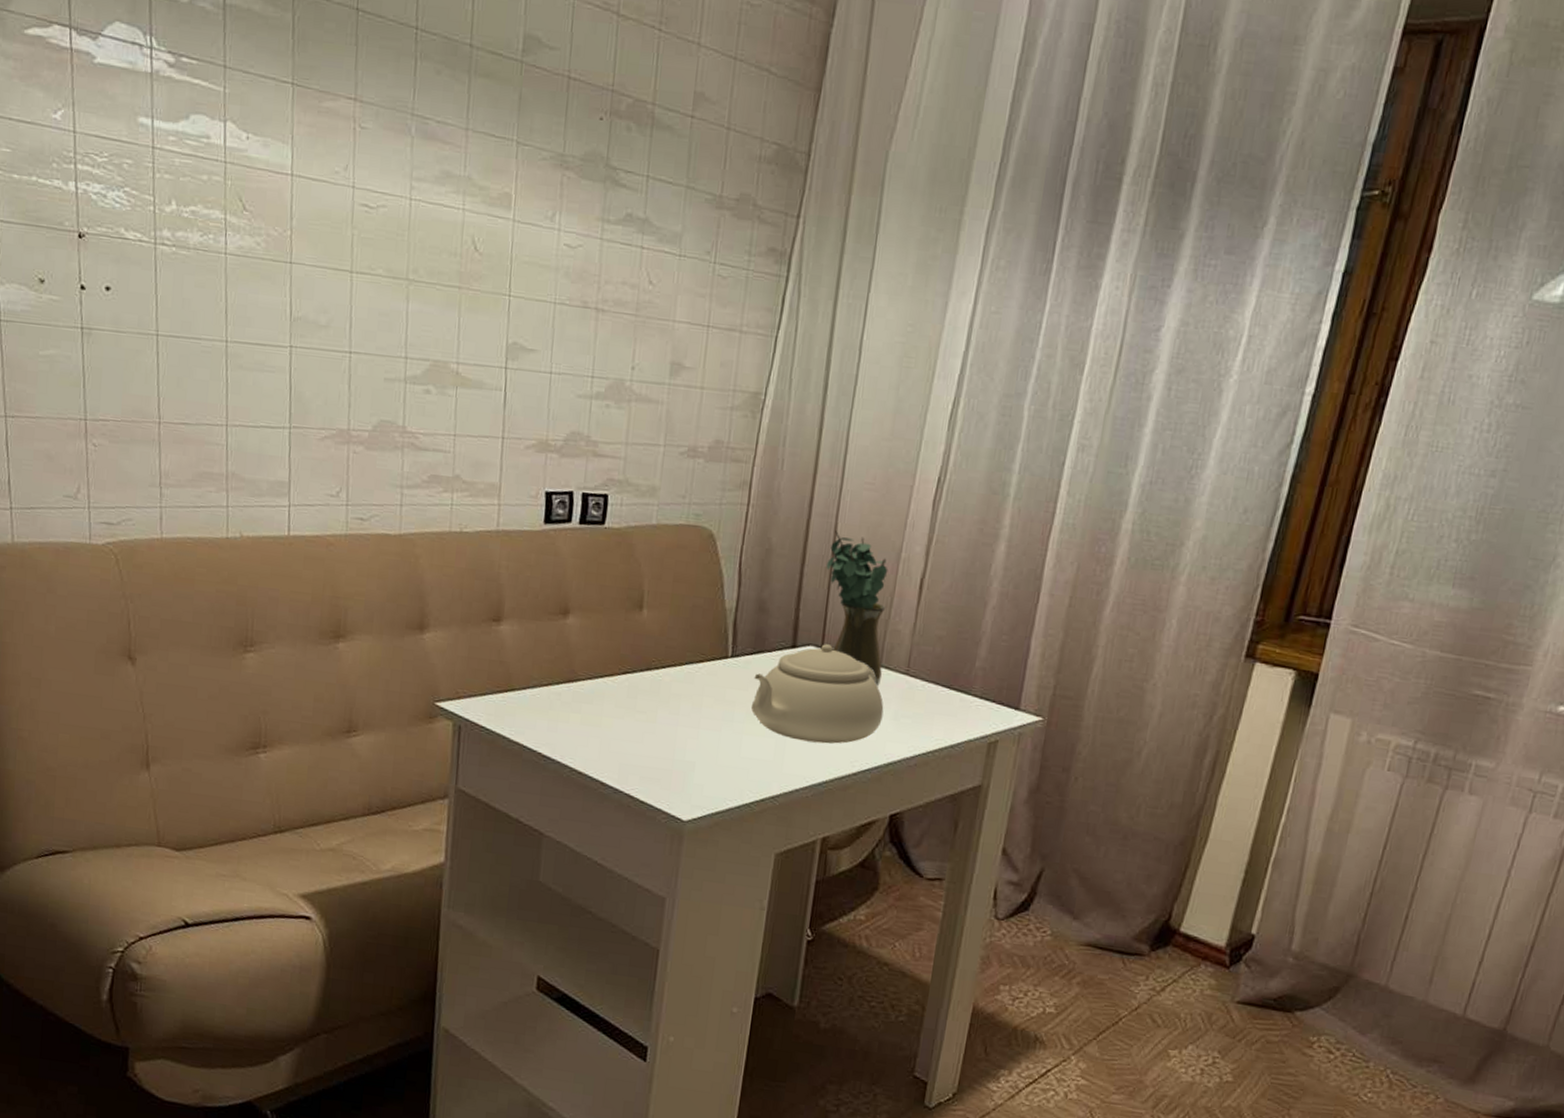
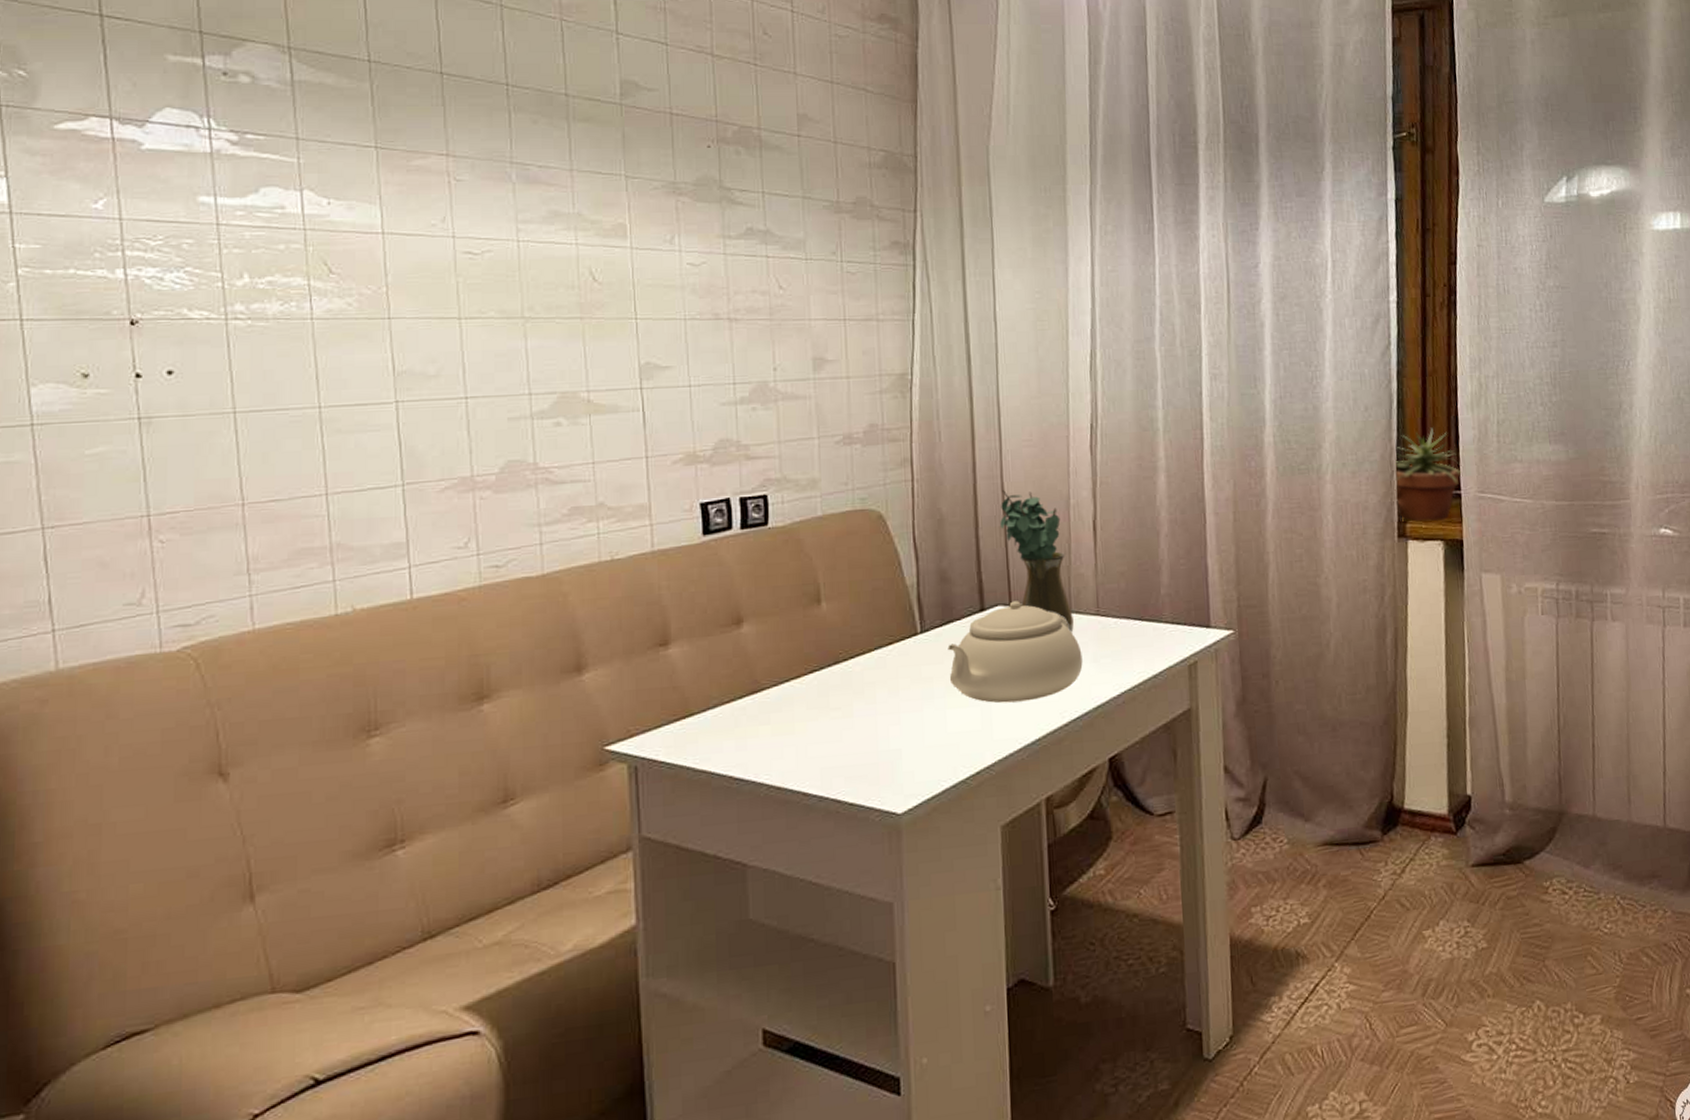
potted plant: none [1254,544,1340,649] -> present [1395,427,1462,522]

